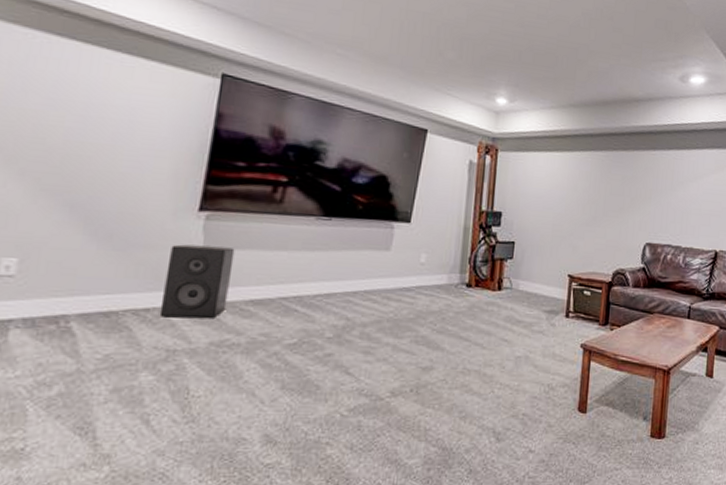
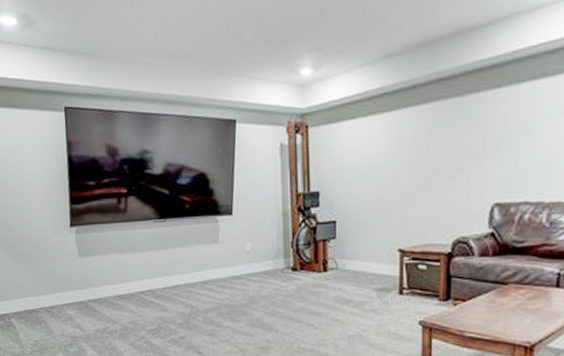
bookshelf speaker: present [159,244,235,319] -> none [58,254,103,312]

